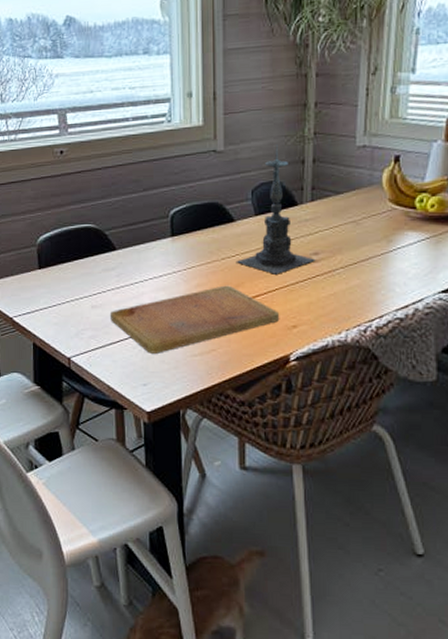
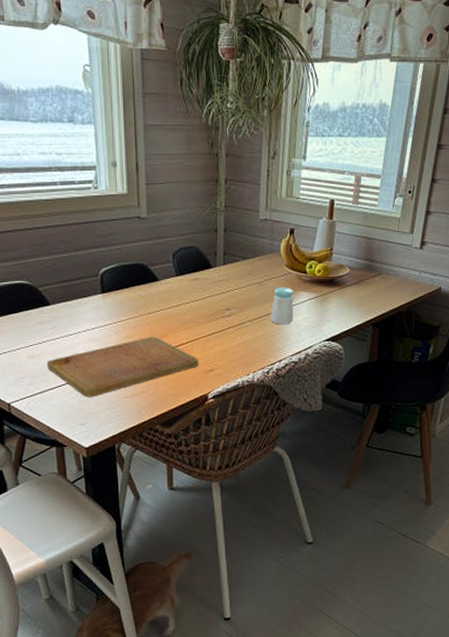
candle holder: present [236,144,315,274] -> none [160,214,228,327]
salt shaker: none [369,226,399,272] -> present [270,287,294,325]

